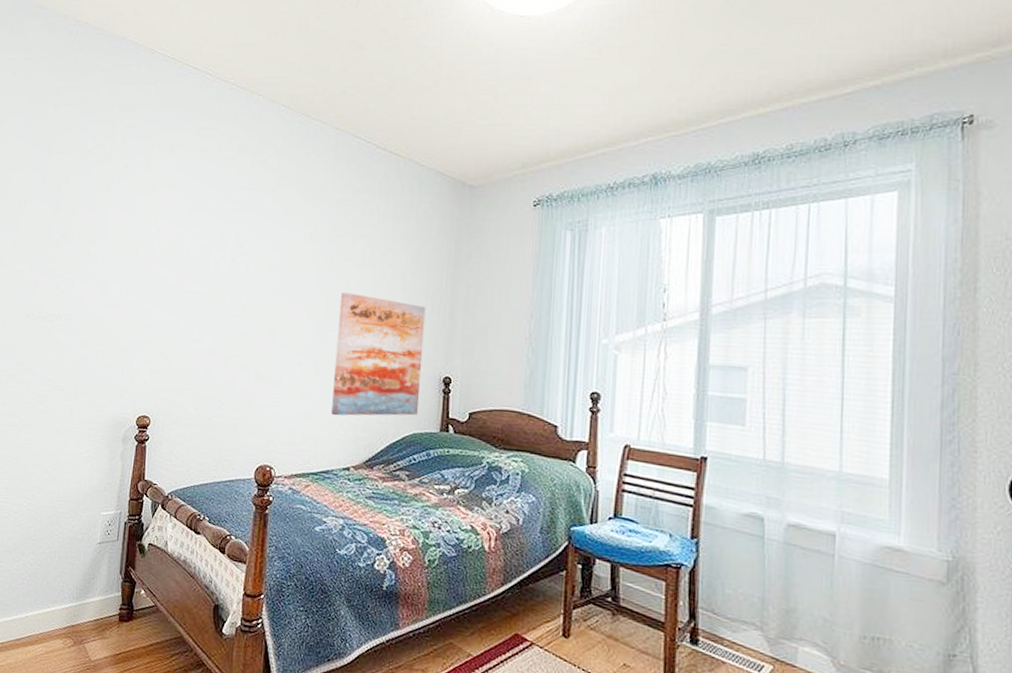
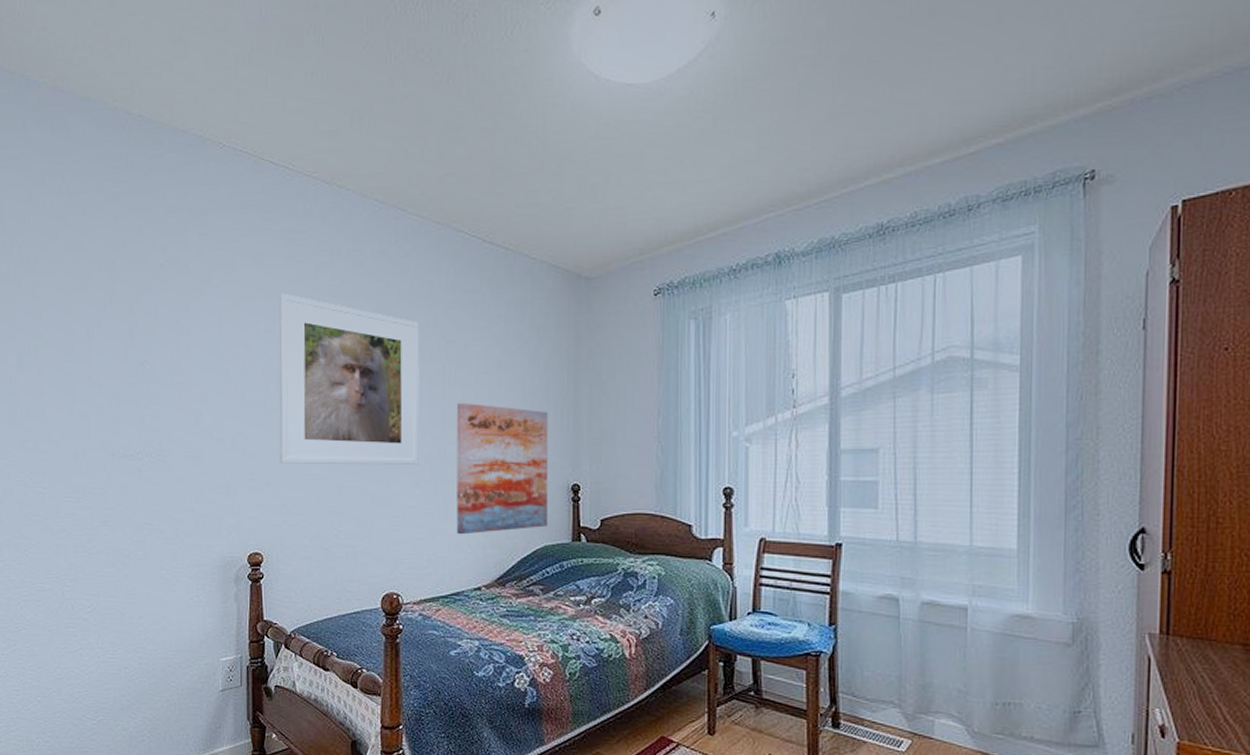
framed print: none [175,183,313,346] -> present [279,294,420,465]

